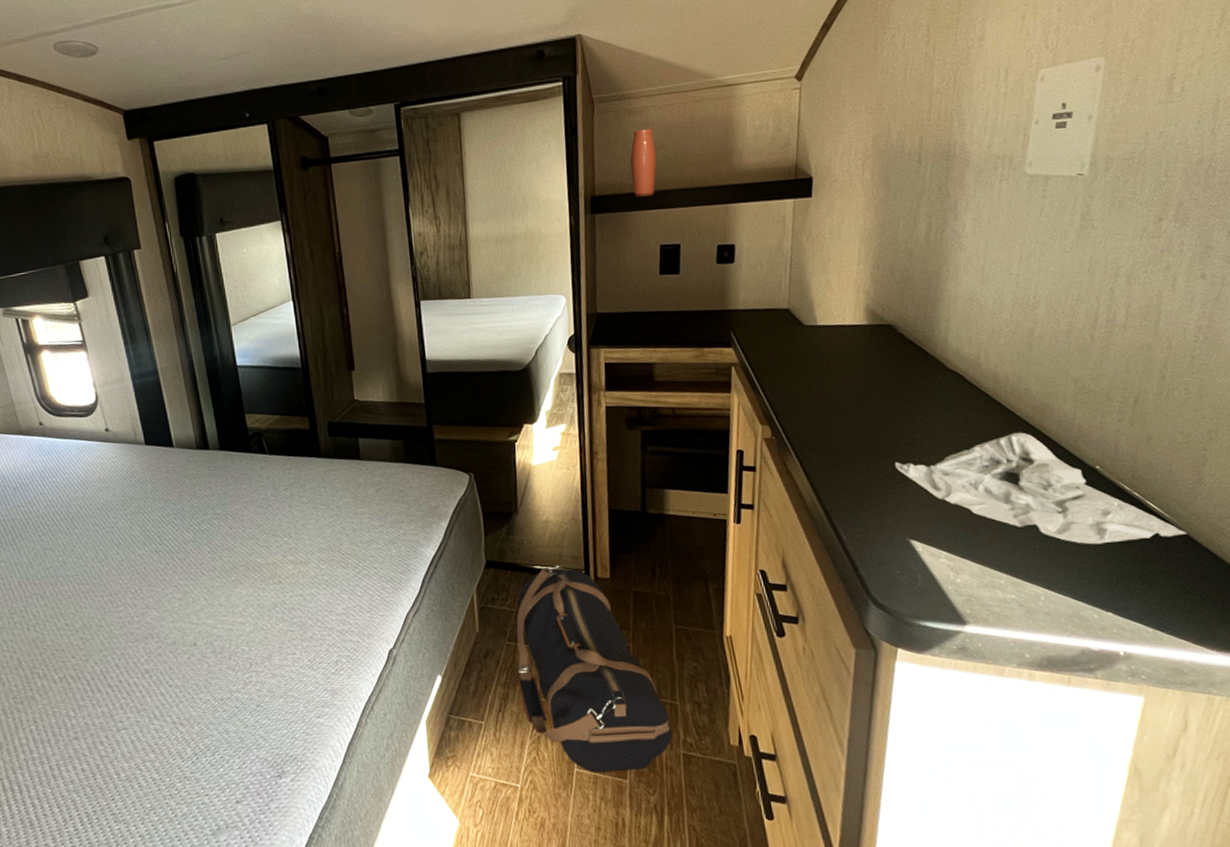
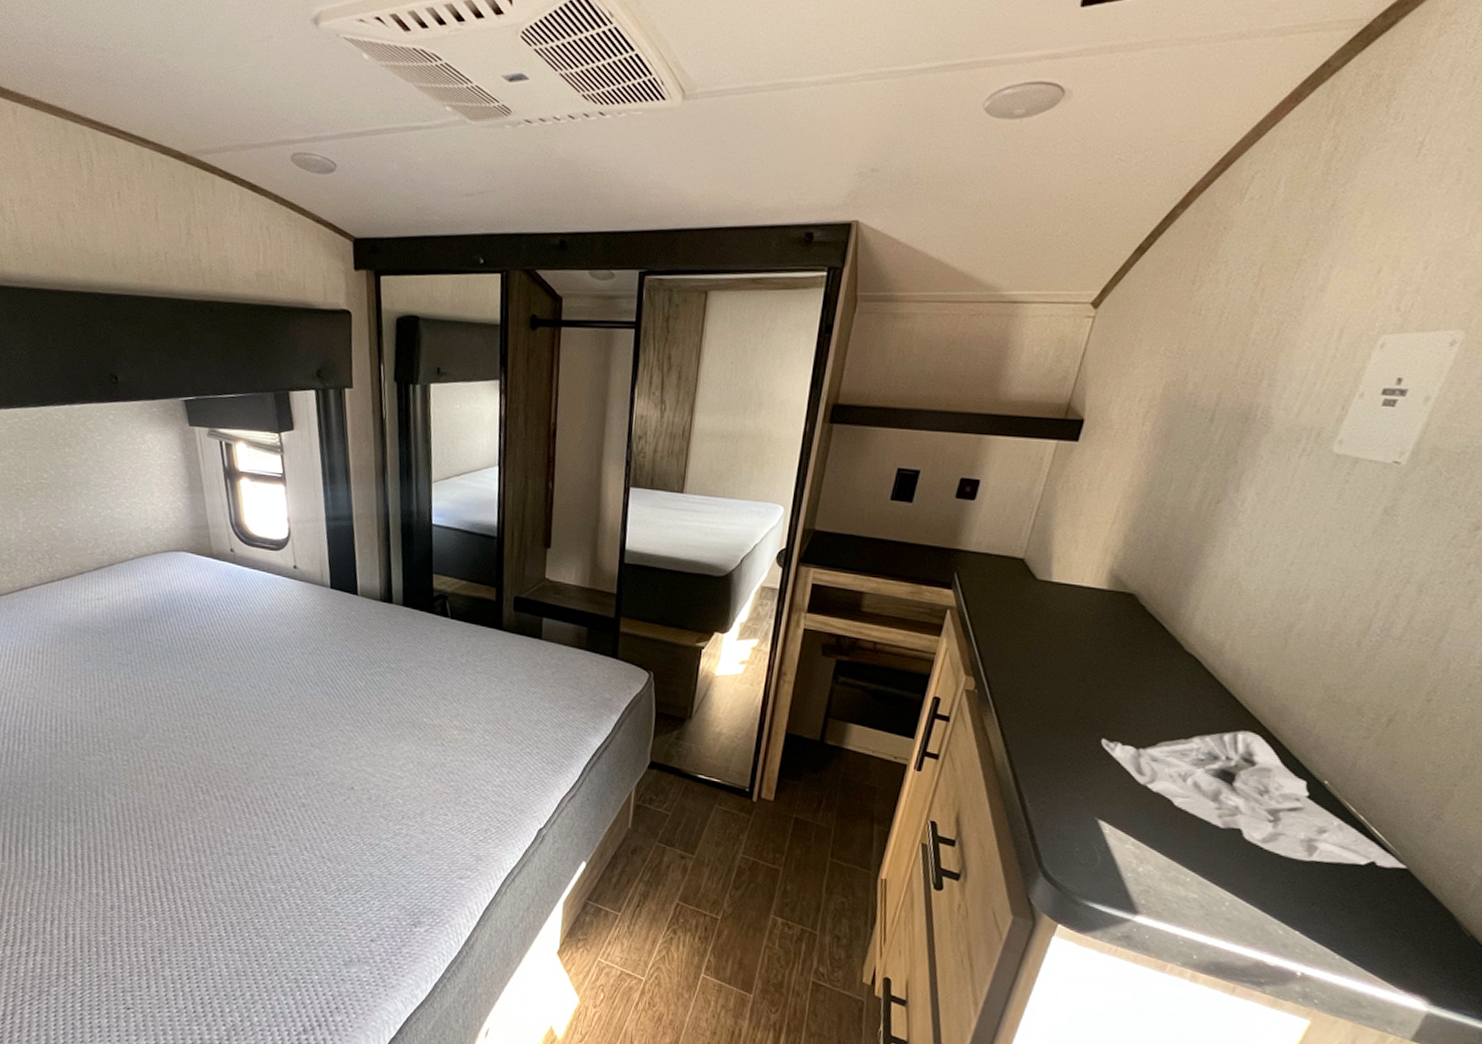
duffel bag: present [516,566,673,773] -> none [660,778,807,988]
vase: present [630,128,657,197] -> none [880,337,916,413]

